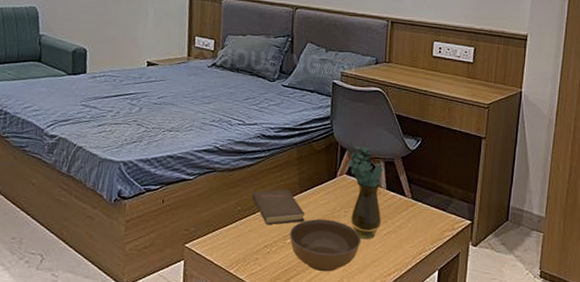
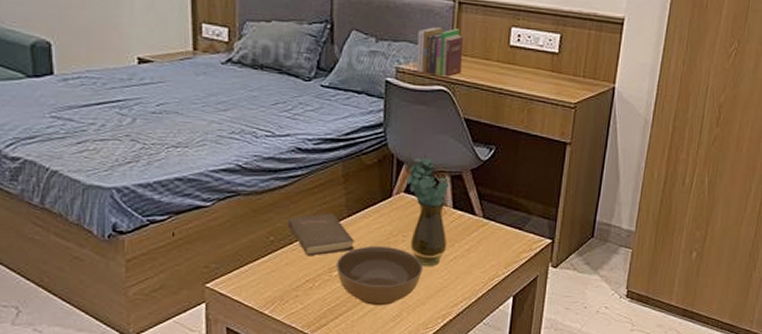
books: none [357,41,395,81] -> present [416,27,463,77]

